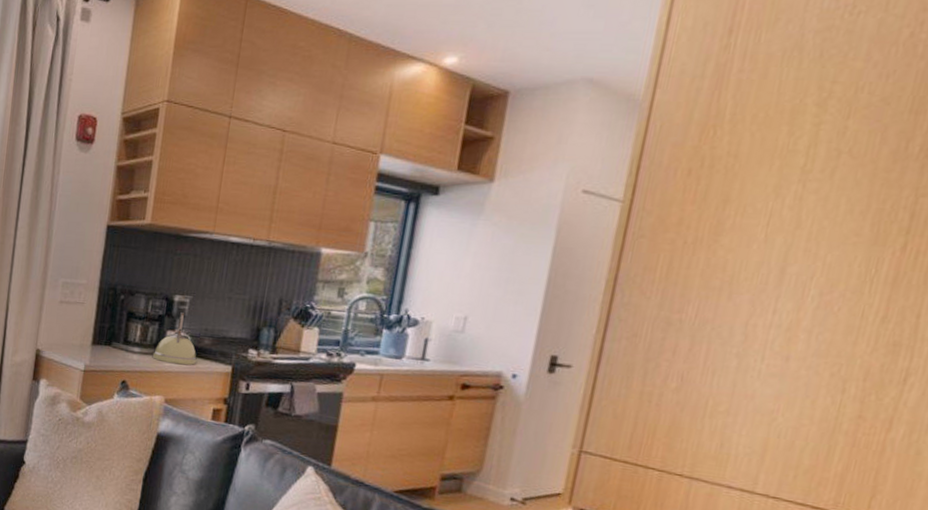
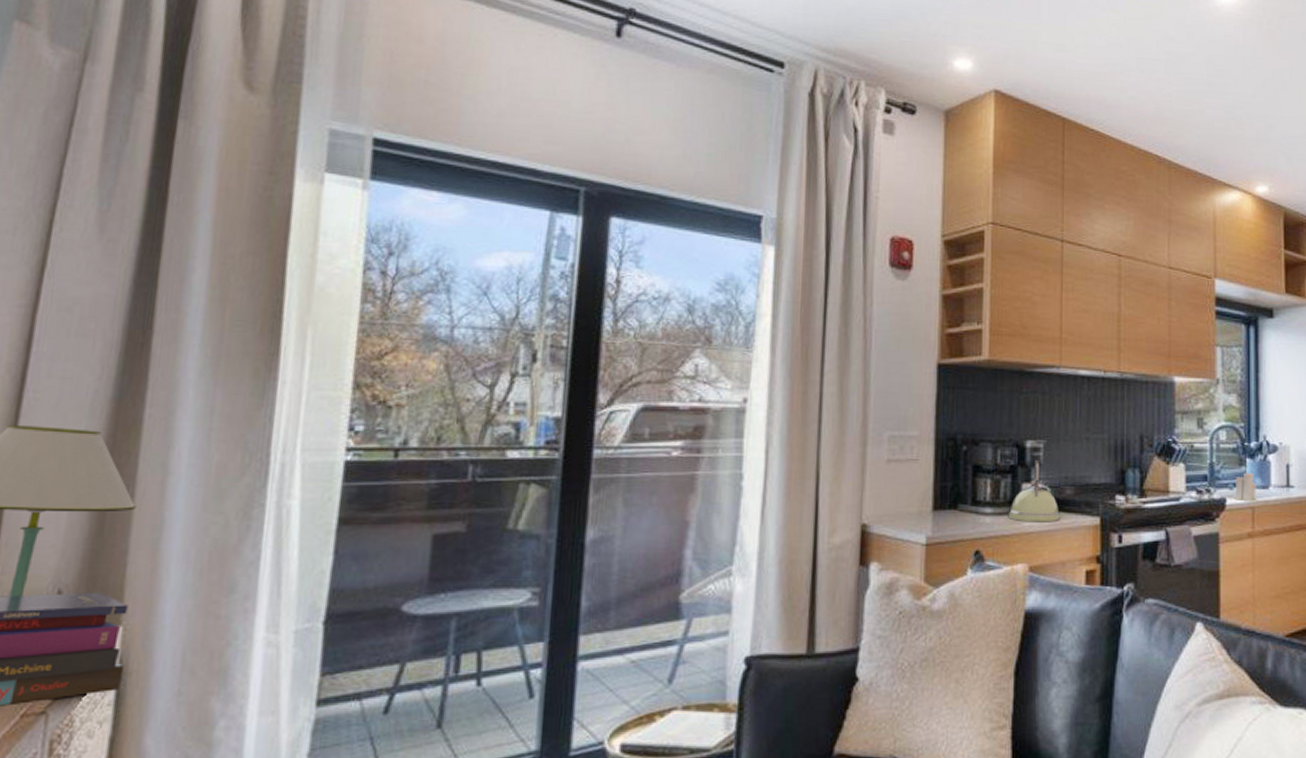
candle: none [364,341,389,370] -> present [1235,471,1256,502]

